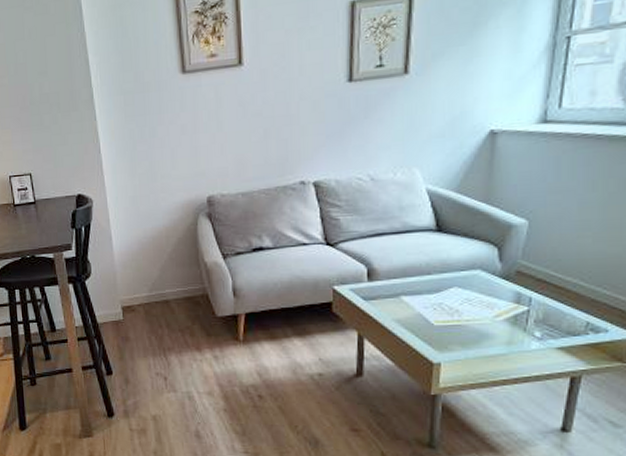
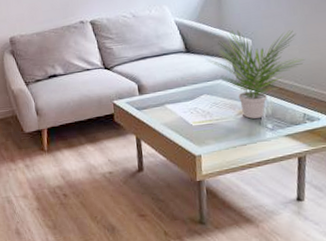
potted plant: none [462,205,599,323] -> present [206,30,305,119]

